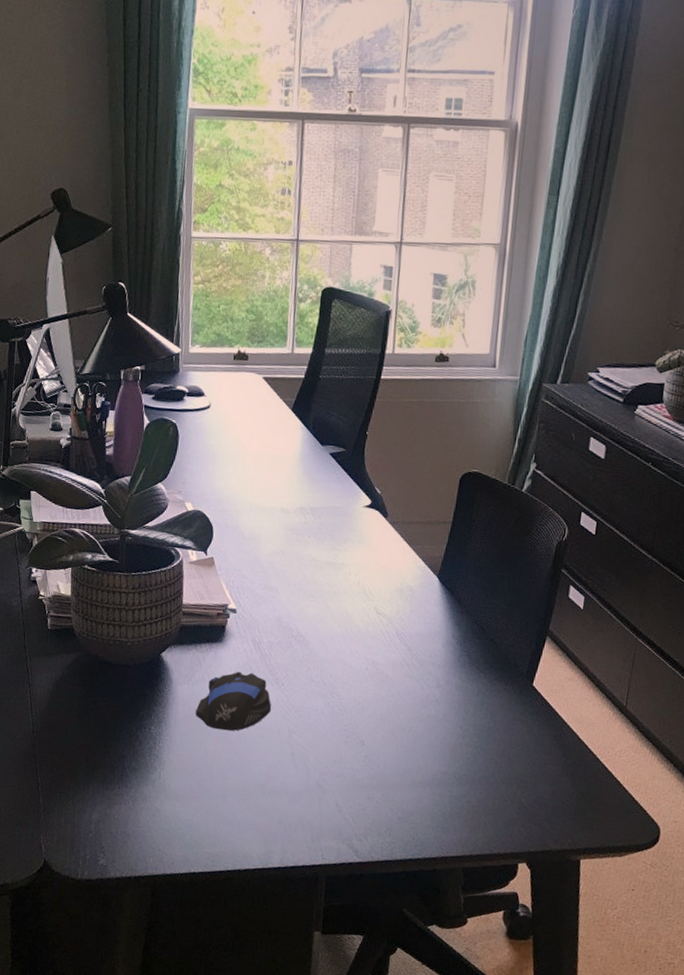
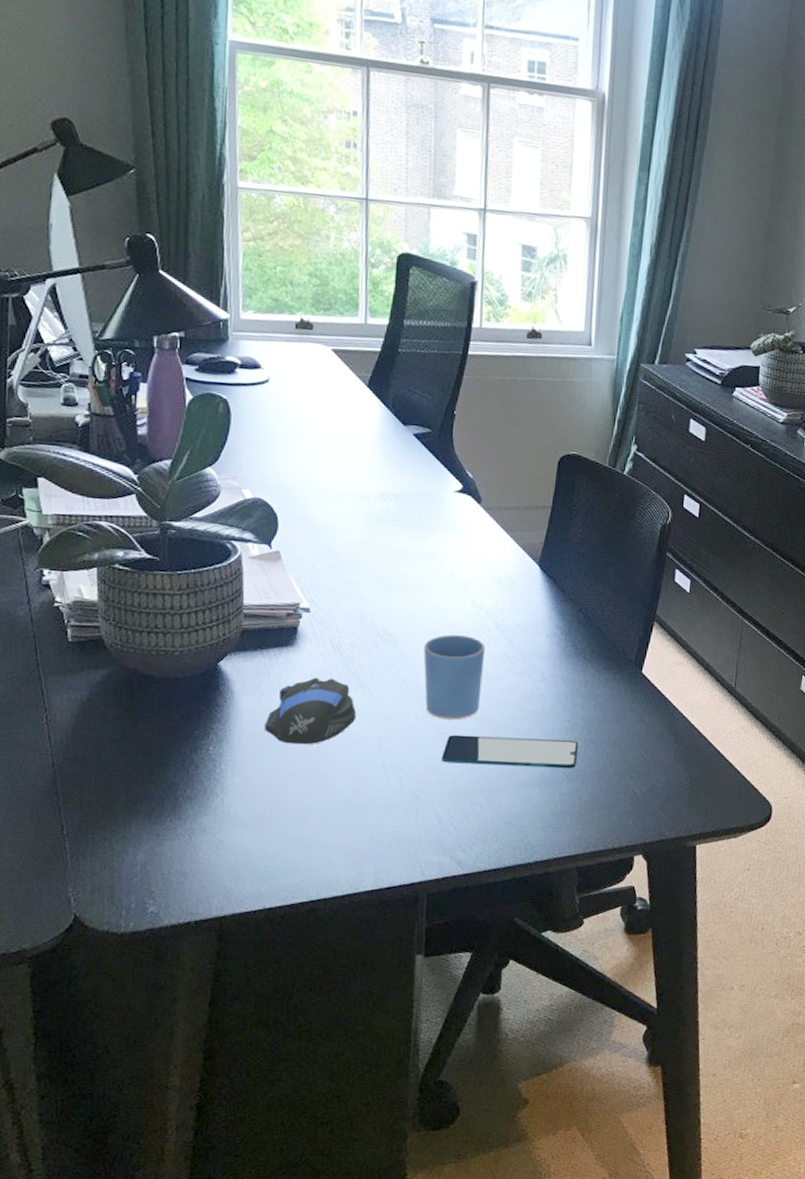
mug: none [331,639,387,719] -> present [423,634,486,720]
phone: none [343,732,469,773] -> present [442,734,579,769]

